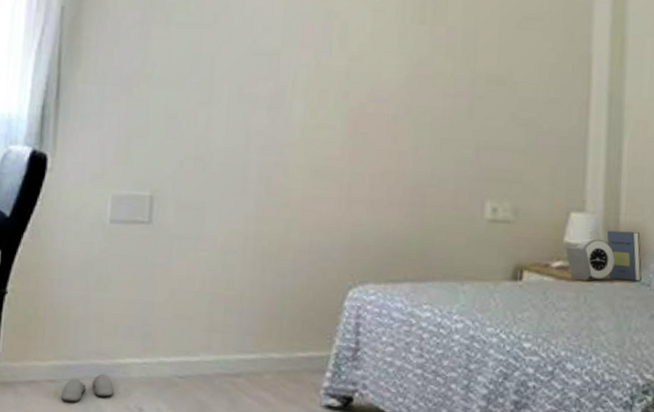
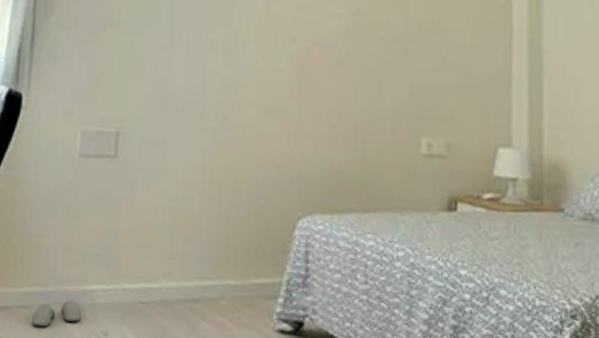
alarm clock: present [565,238,615,281] -> none [495,172,540,212]
book: present [607,230,642,282] -> none [533,164,565,212]

